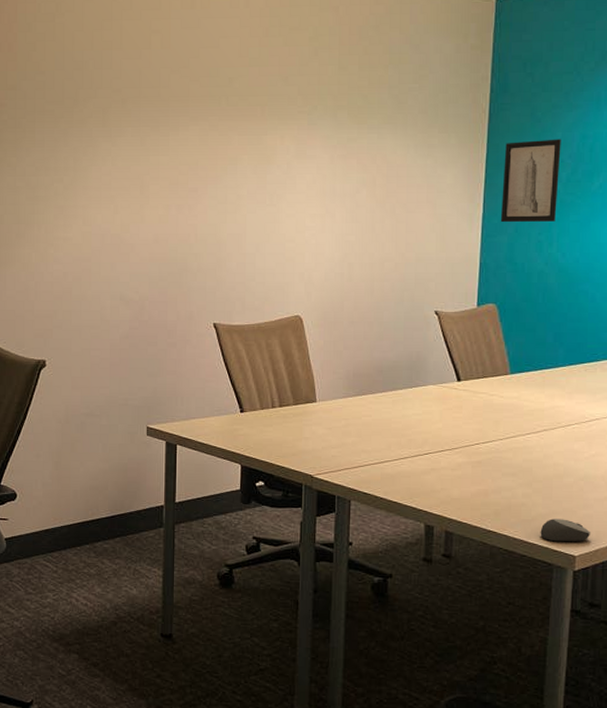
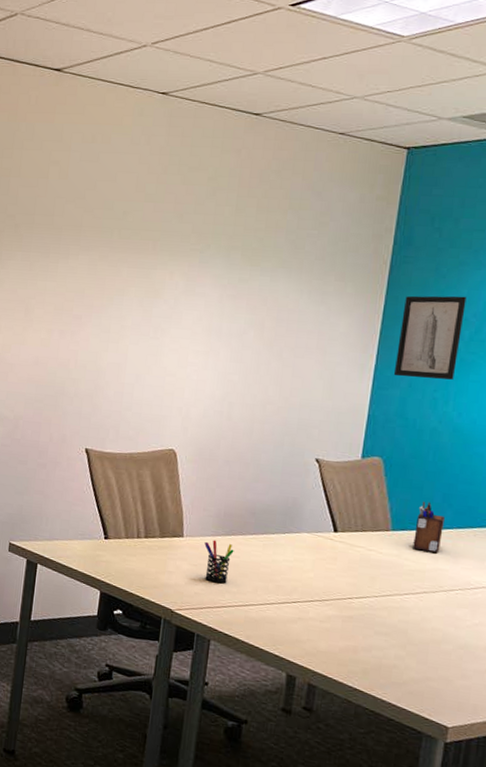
pen holder: none [337,401,366,444] -> present [204,540,234,584]
desk organizer: none [531,342,557,392] -> present [413,501,445,554]
computer mouse: present [540,518,591,541] -> none [411,685,468,713]

